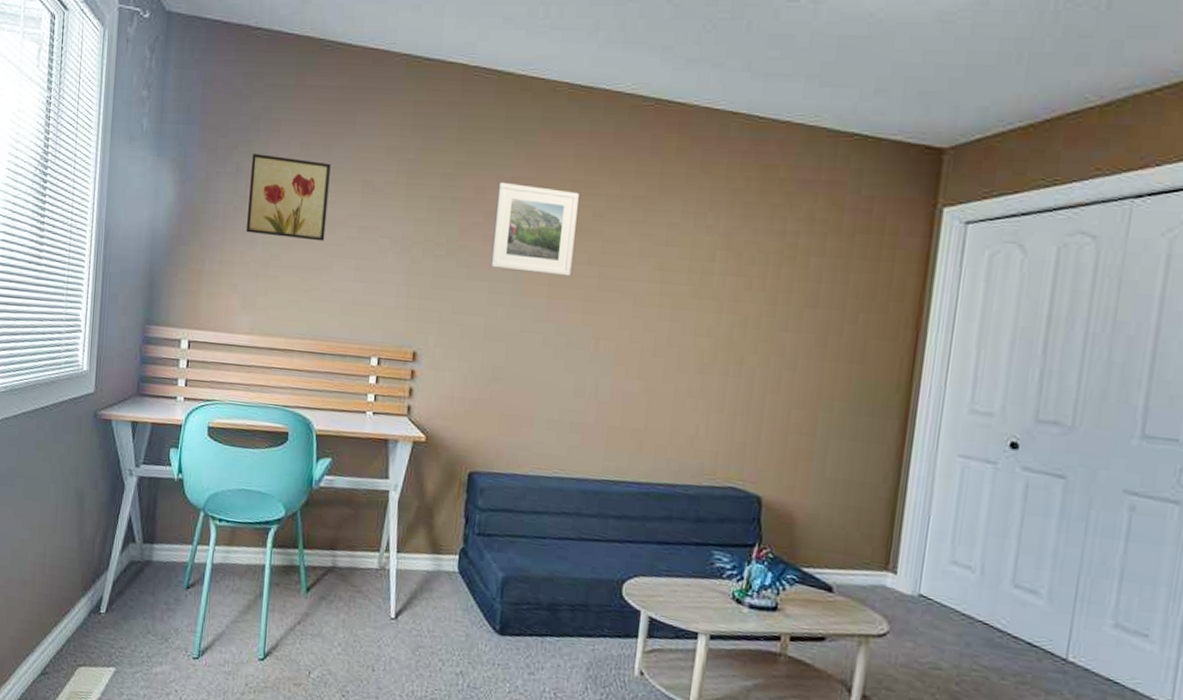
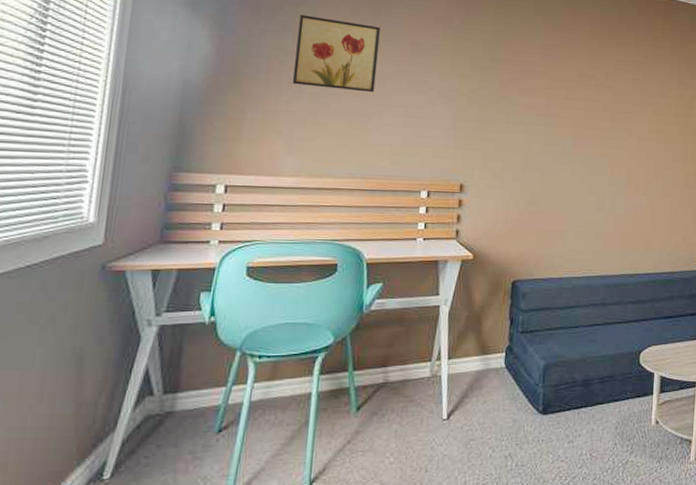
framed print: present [490,183,579,277] -> none [526,48,595,120]

